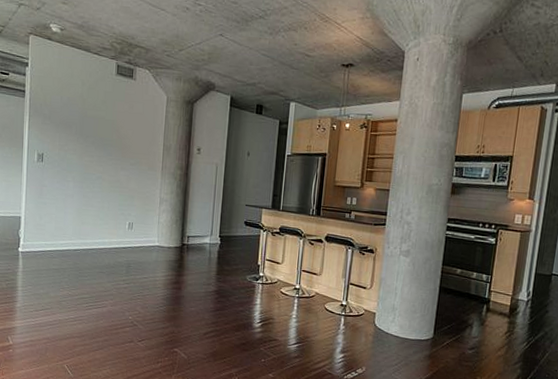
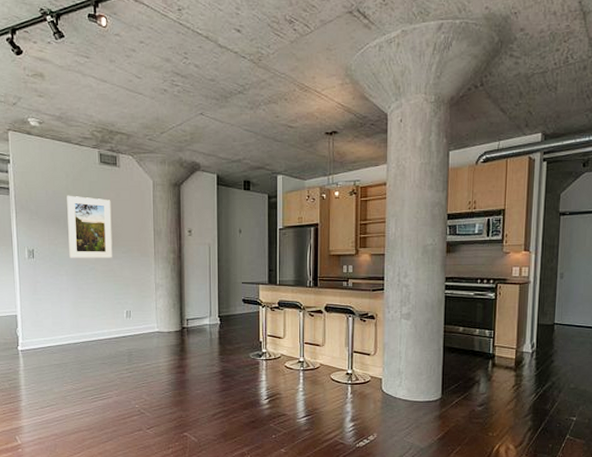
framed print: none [78,103,124,169] -> present [67,195,113,258]

